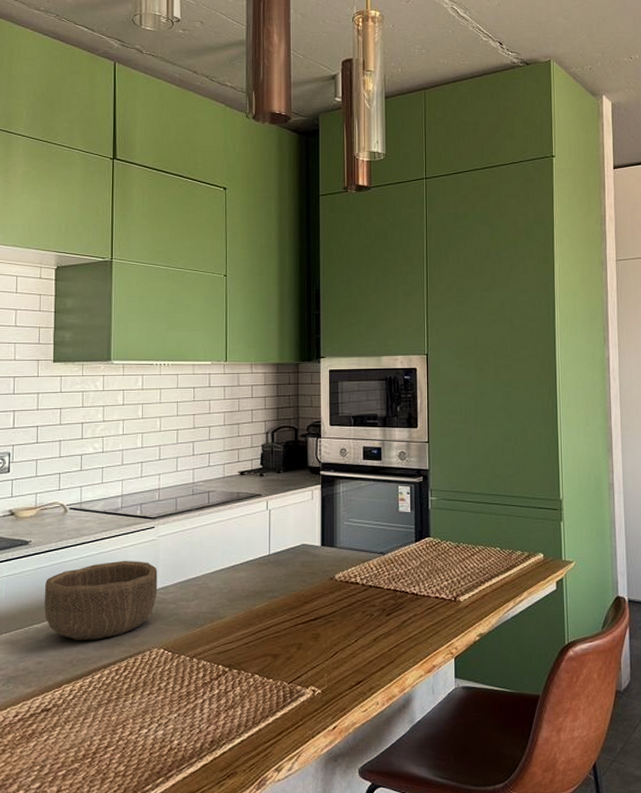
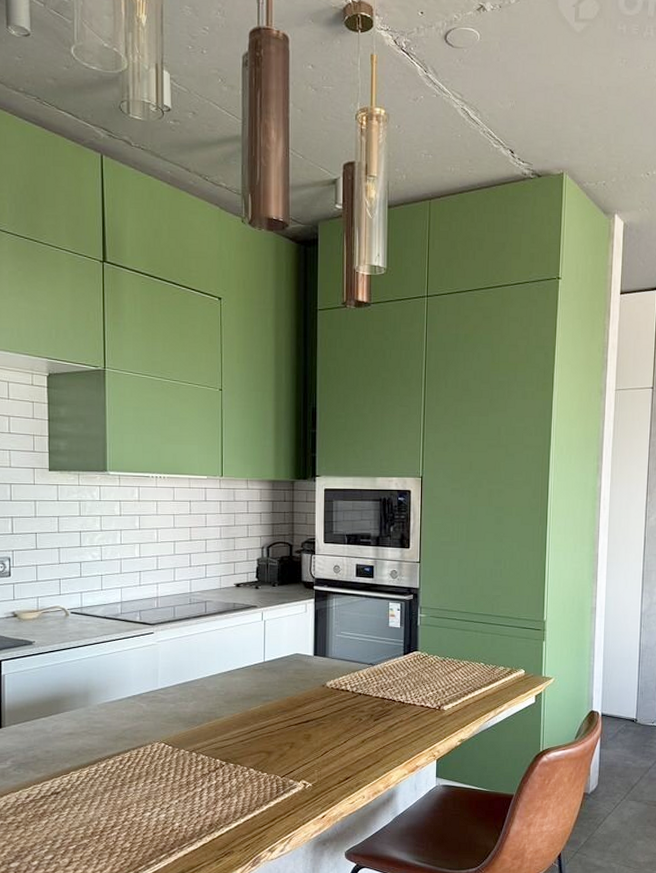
wooden bowl: present [44,560,158,640] -> none [50,662,158,733]

